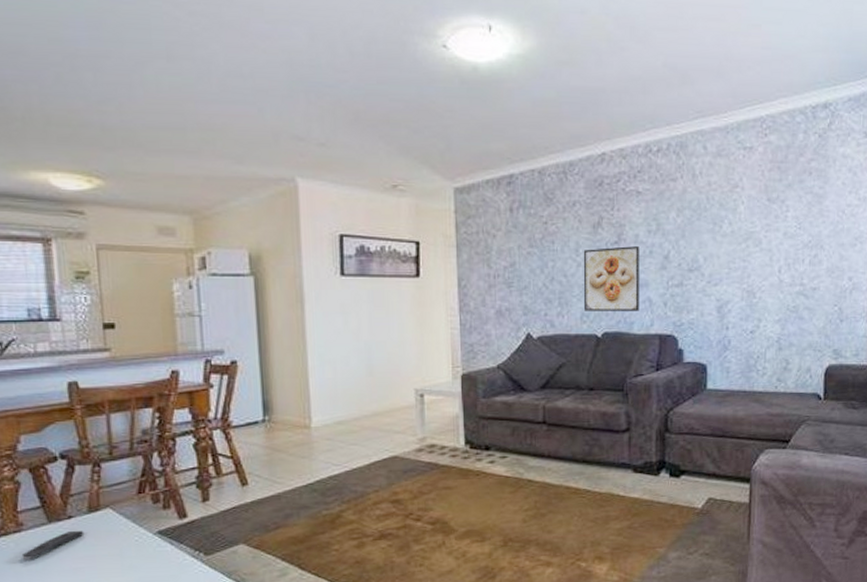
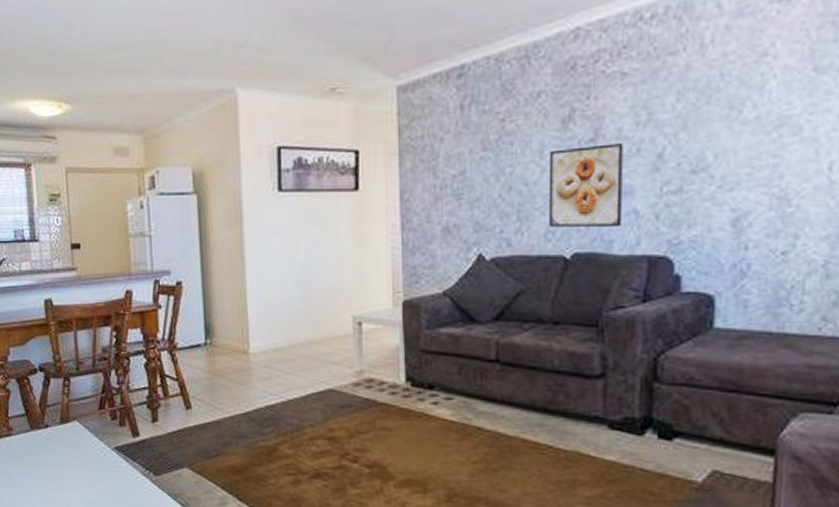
remote control: present [21,530,85,561] -> none [11,439,58,463]

